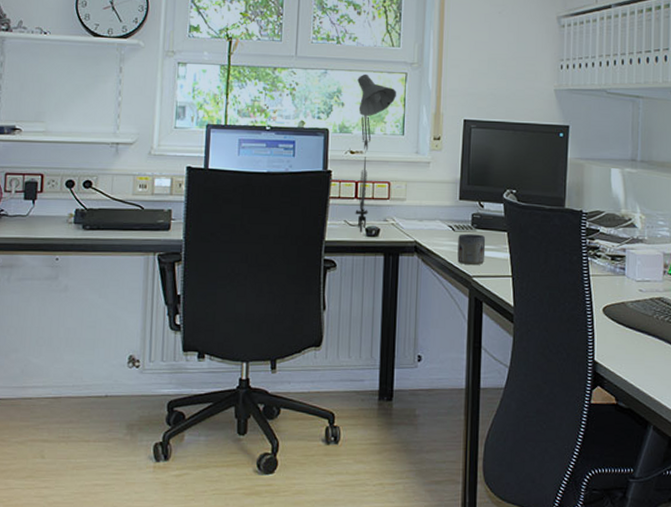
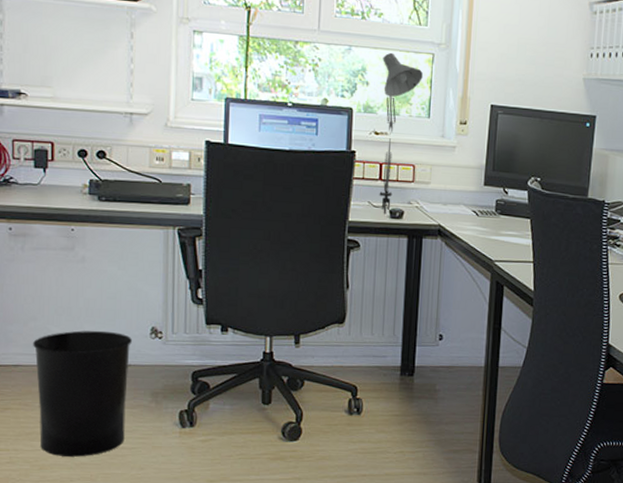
waste bin: none [13,360,110,495] -> present [33,330,132,457]
mug: present [457,234,486,265] -> none [480,219,509,250]

